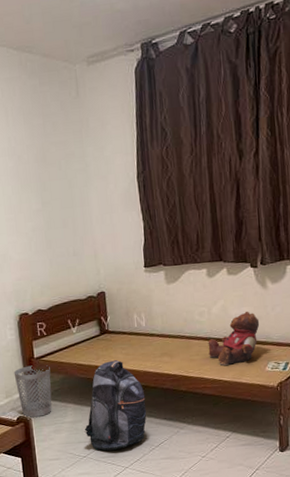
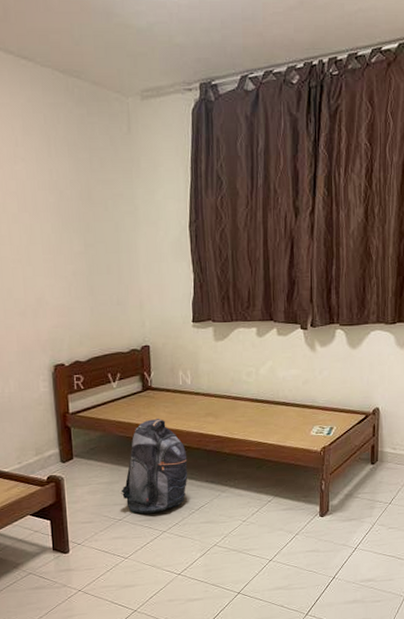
wastebasket: present [13,365,52,418] -> none [45,421,87,477]
teddy bear: present [208,311,260,366] -> none [254,373,307,428]

